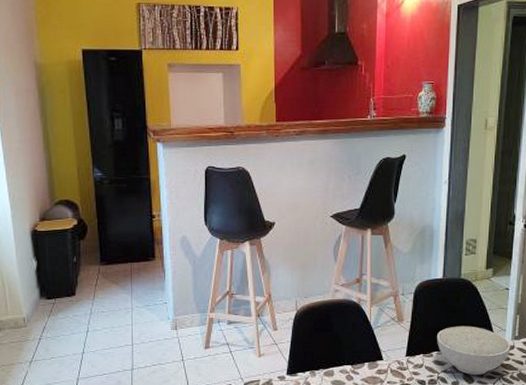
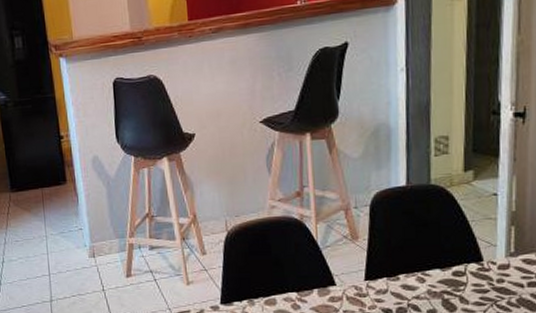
bowl: present [437,326,511,376] -> none [404,241,505,302]

